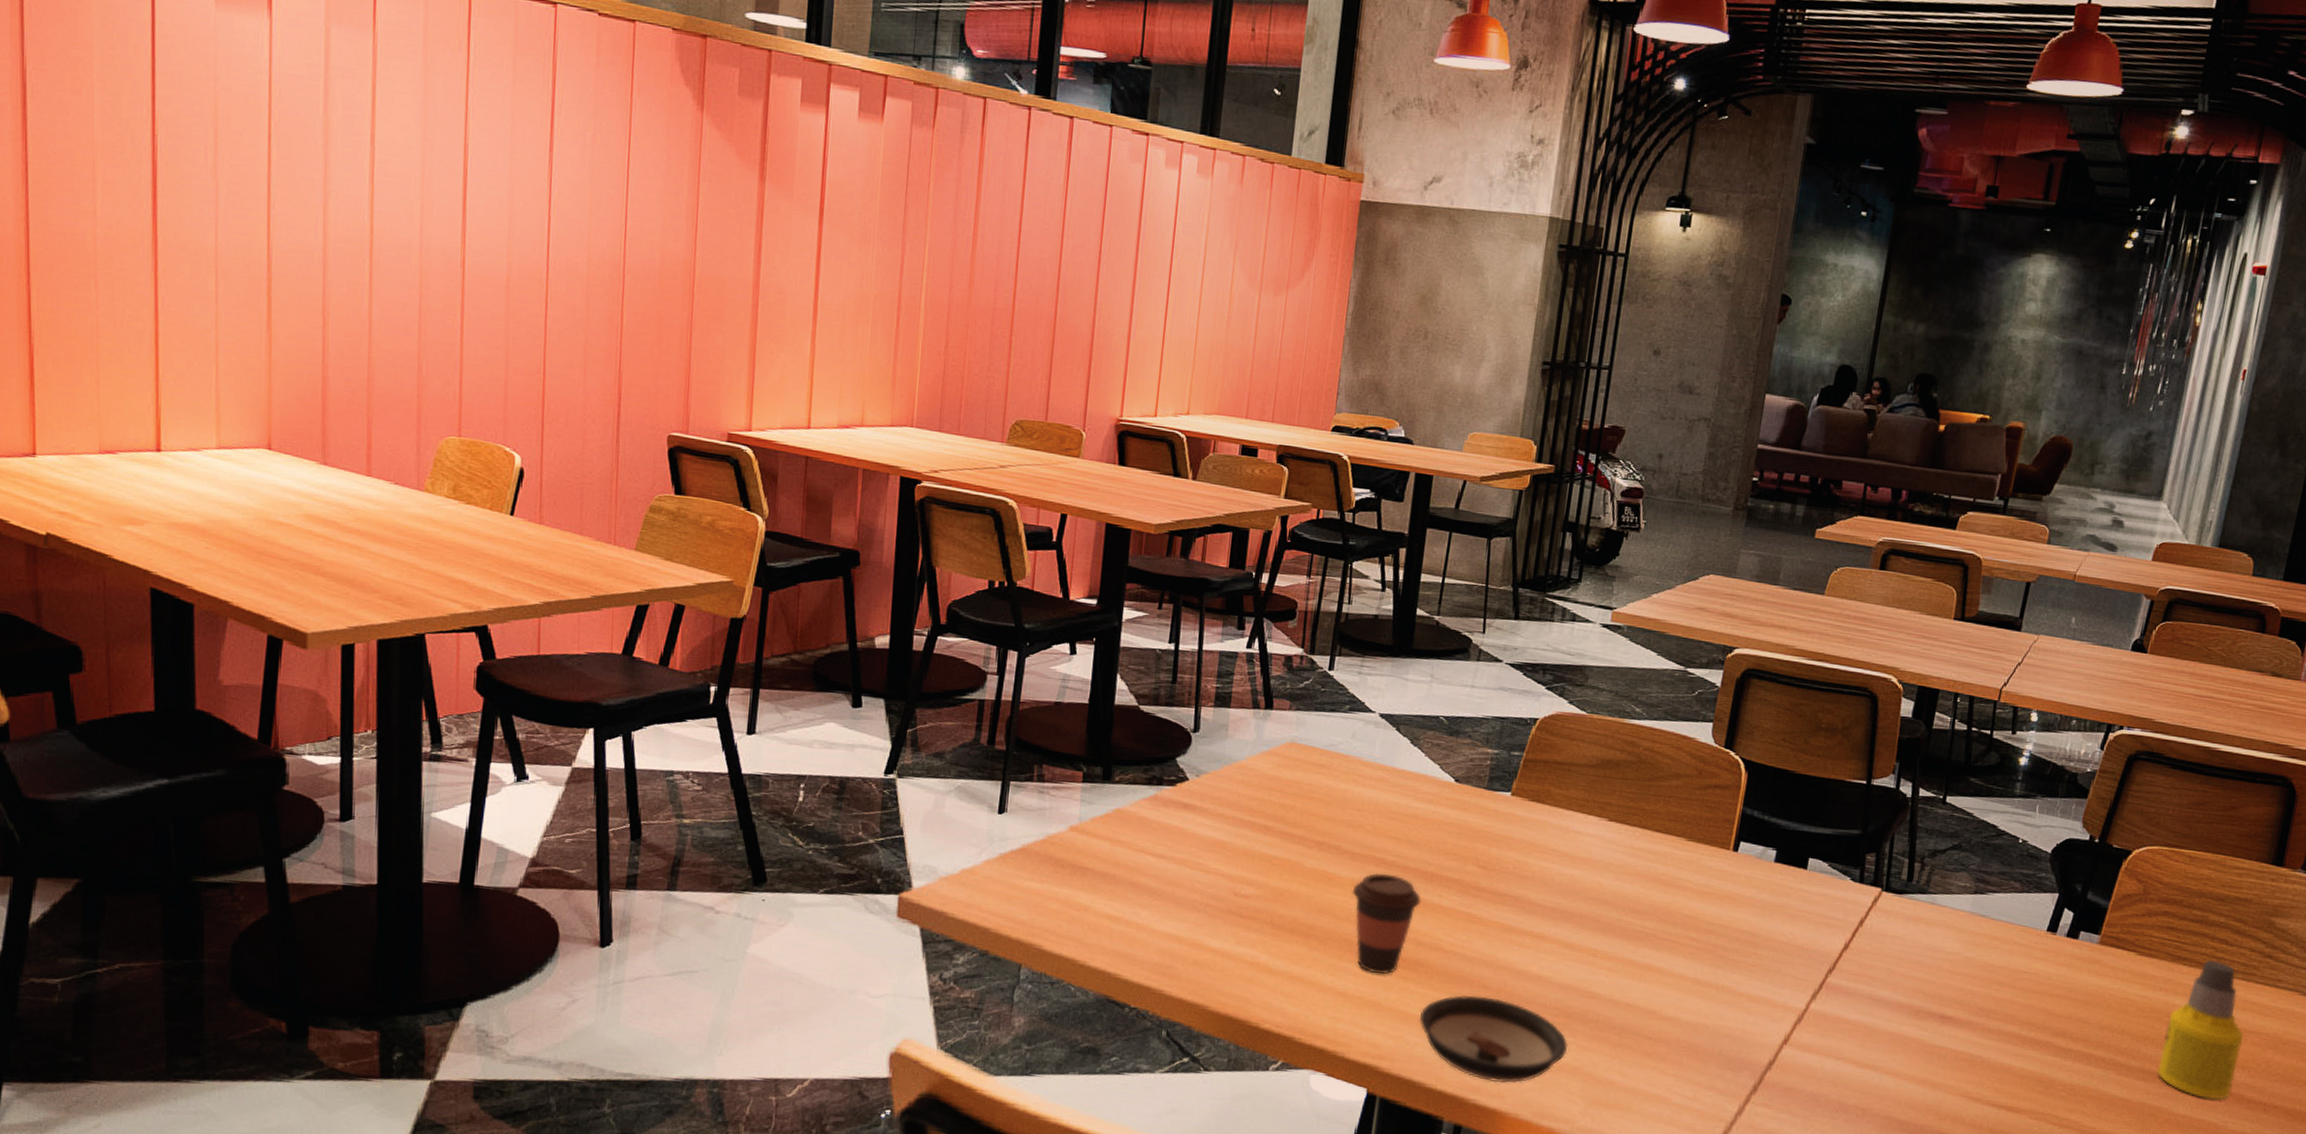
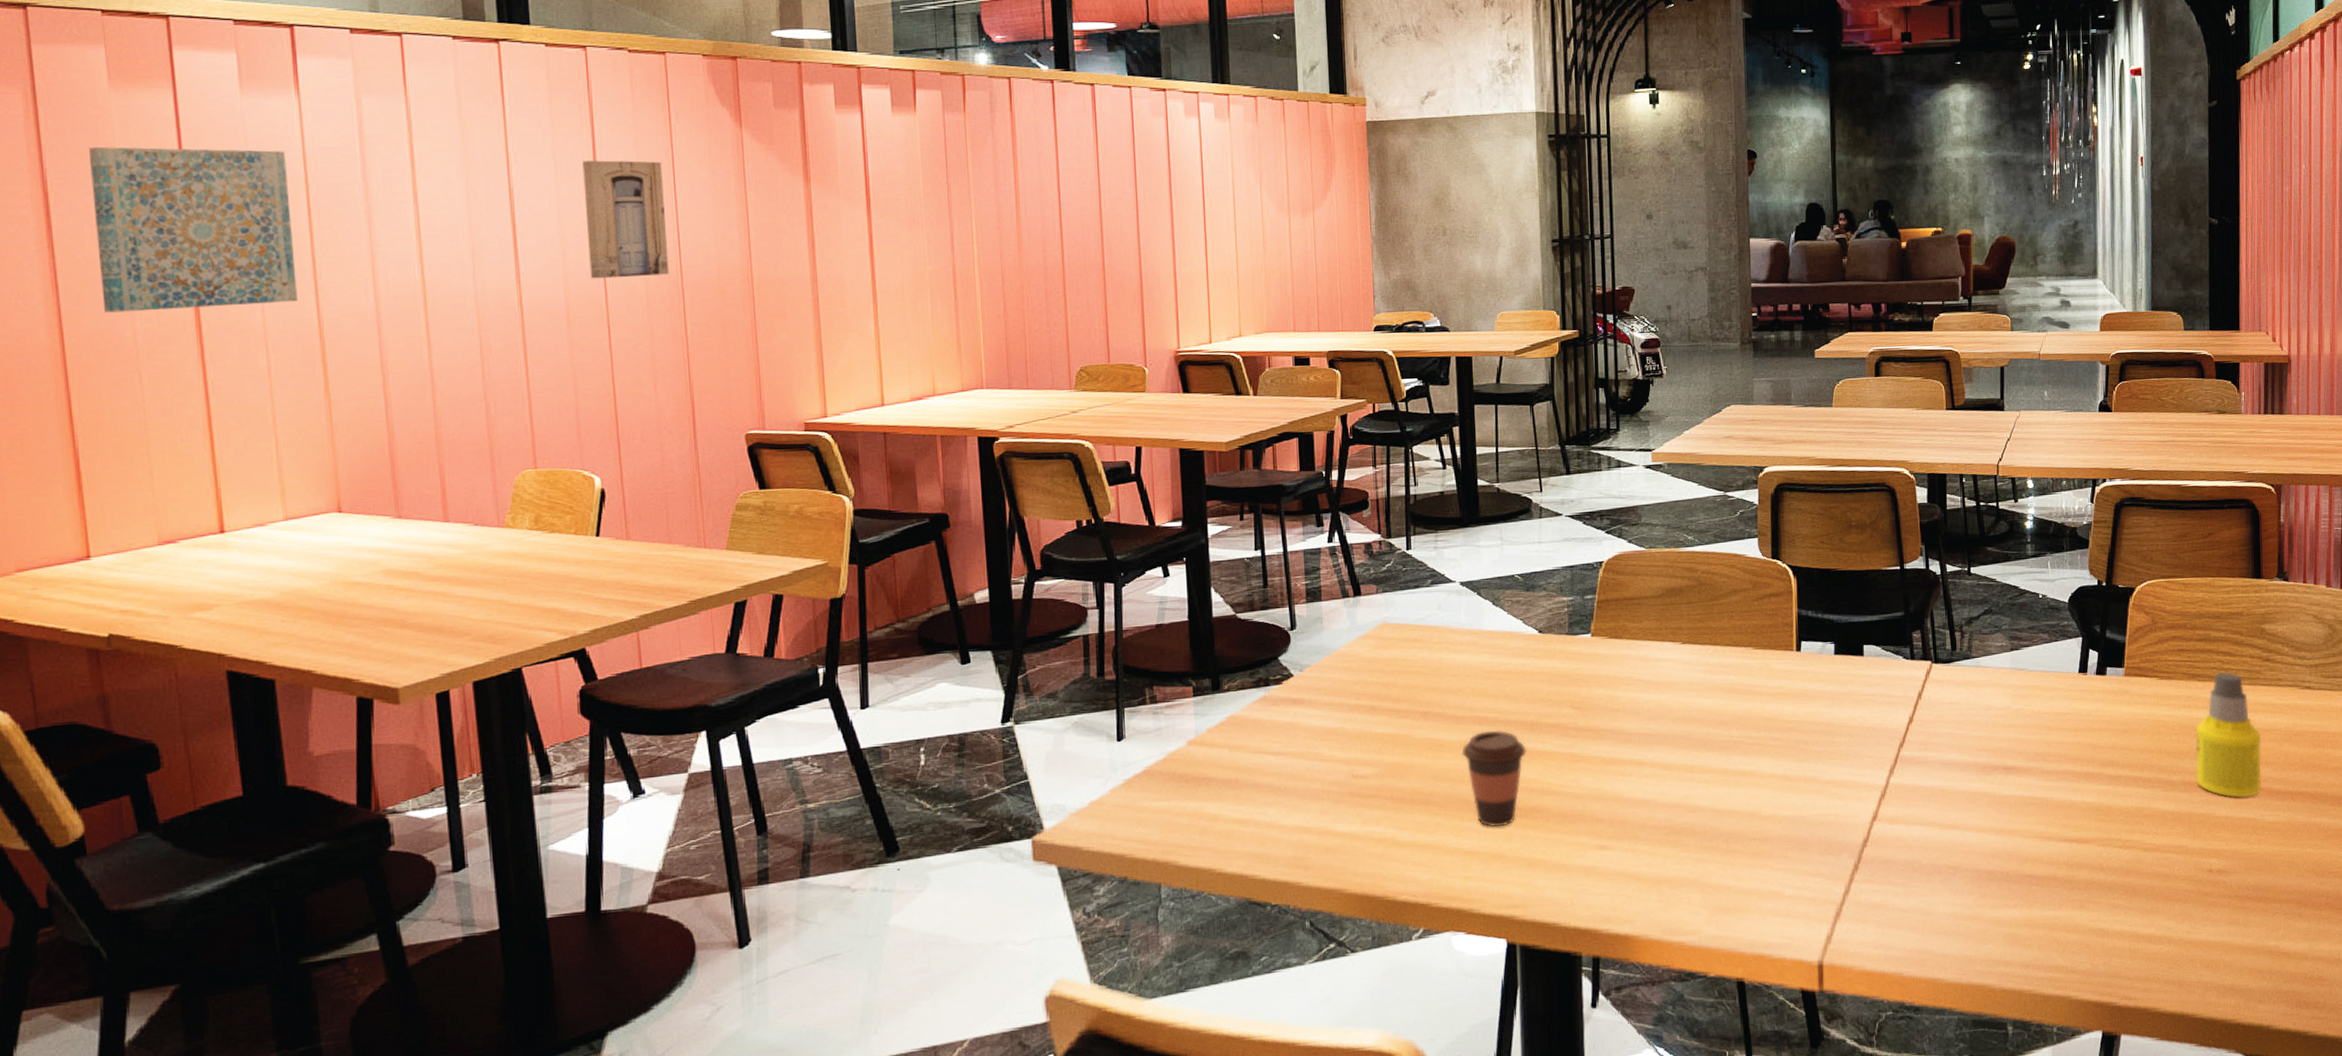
wall art: none [67,42,253,230] -> present [88,147,298,313]
wall art: none [534,125,618,257] -> present [582,160,669,279]
saucer: present [1419,995,1569,1084] -> none [1544,829,1683,909]

